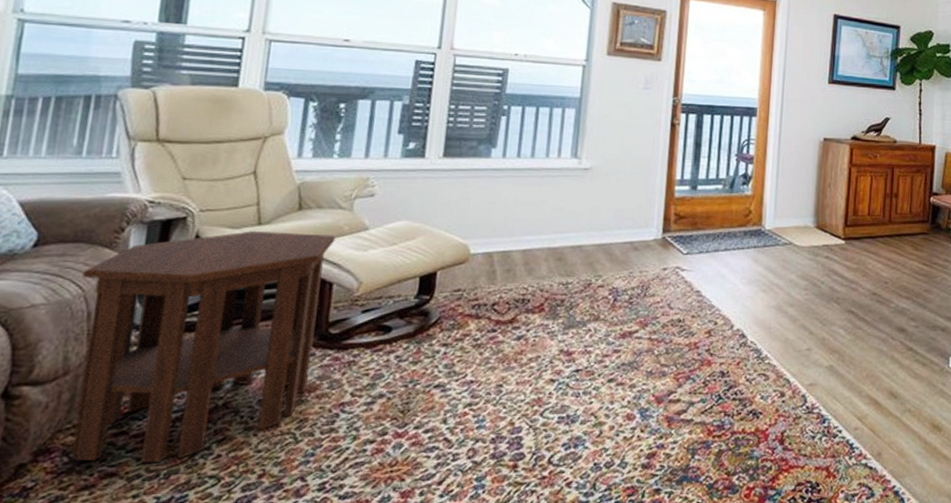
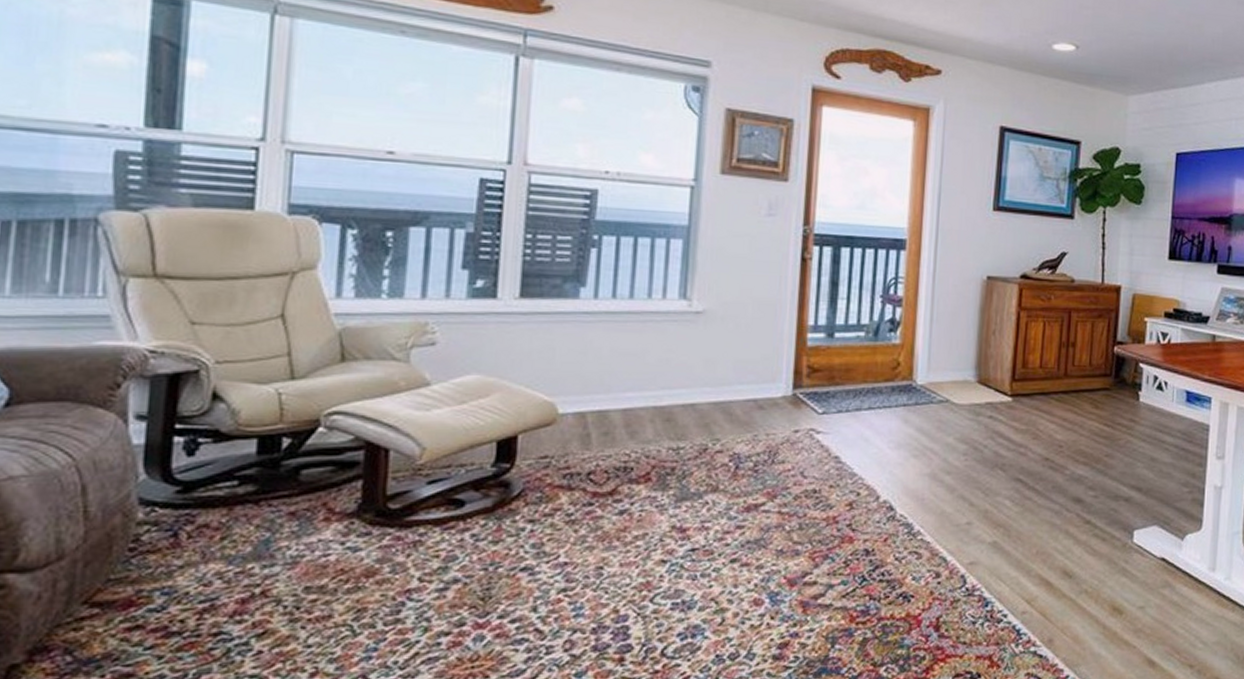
side table: present [71,231,336,463] -> none [70,387,390,662]

